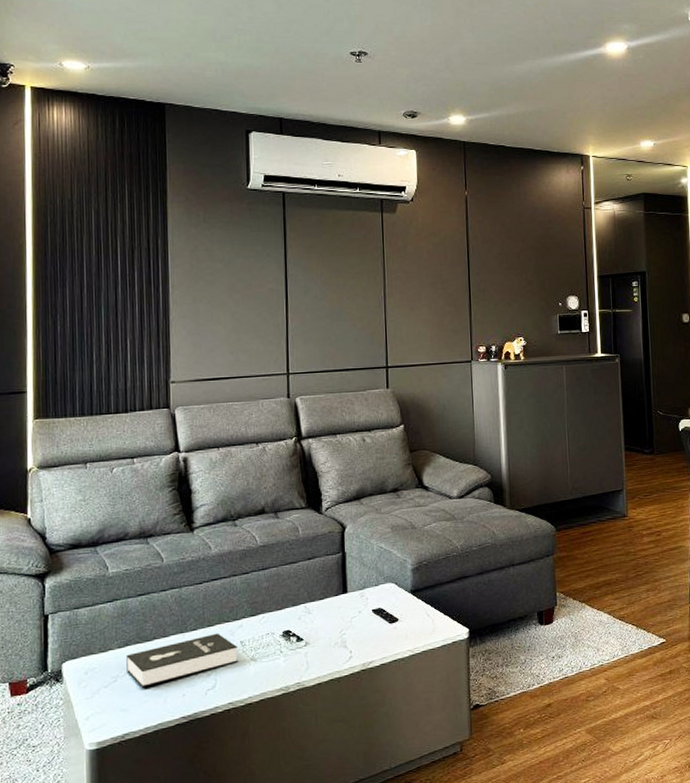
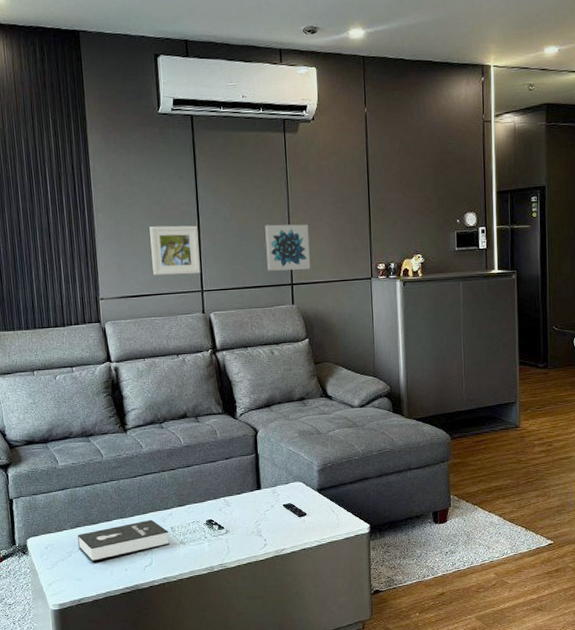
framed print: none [232,304,287,357] -> present [149,225,201,275]
wall art: none [359,304,408,353] -> present [265,224,311,271]

